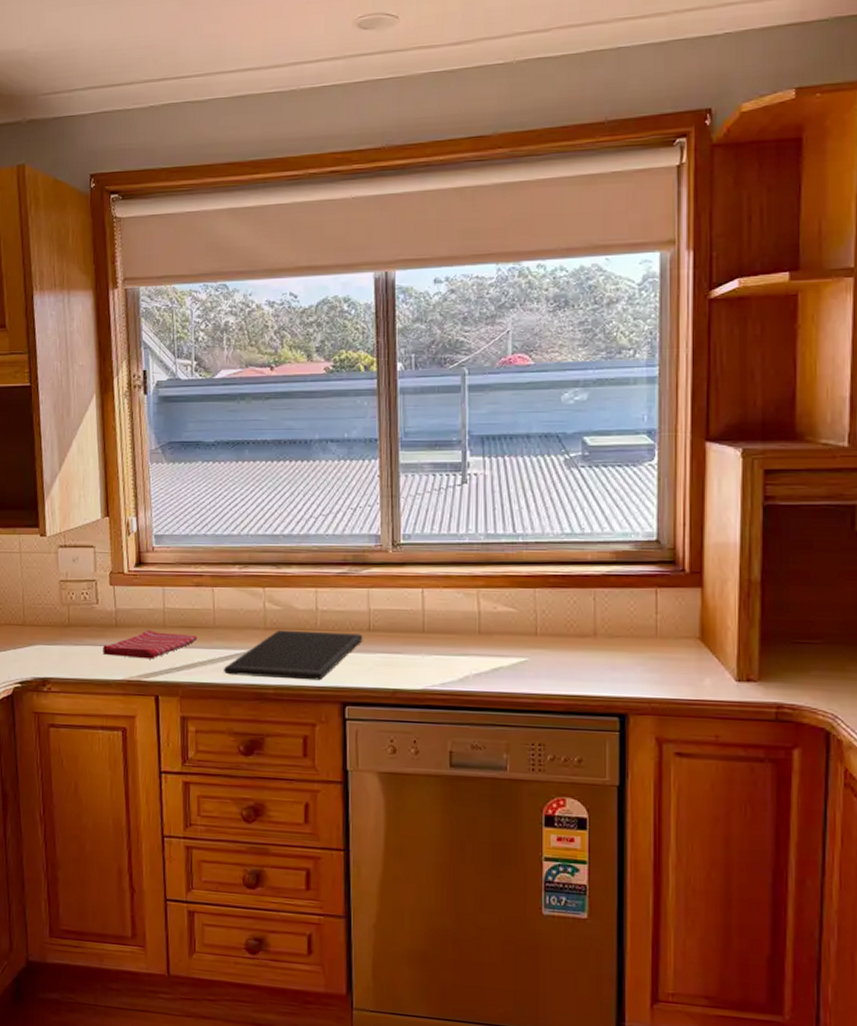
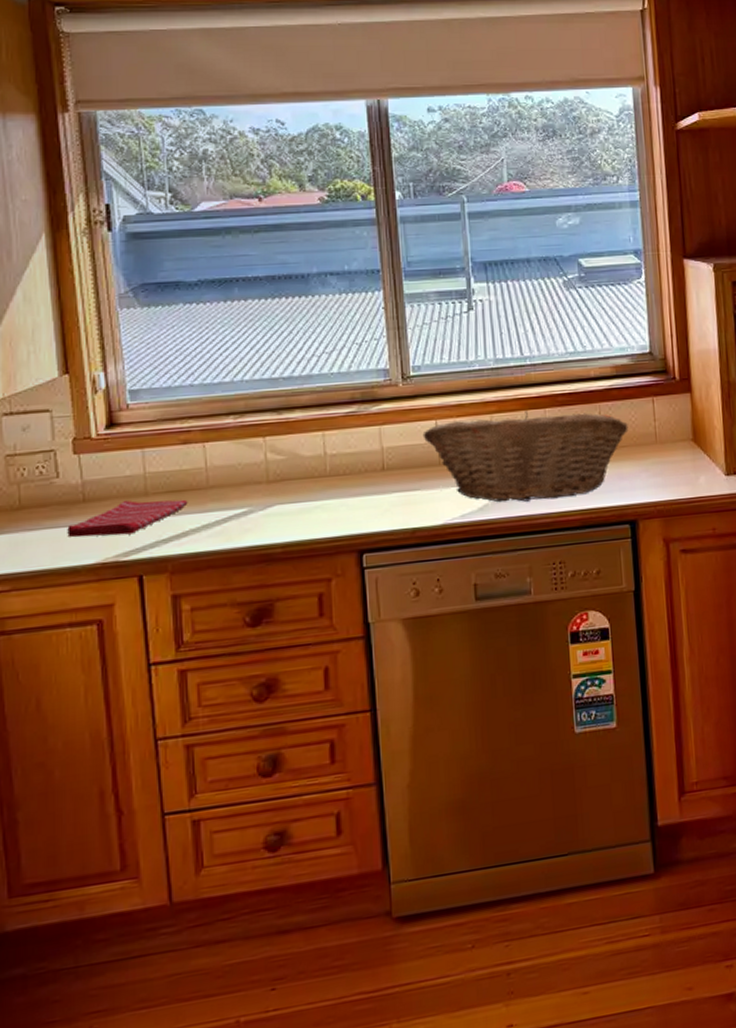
cutting board: present [224,630,363,681] -> none [222,475,377,540]
fruit basket: none [409,588,625,681] -> present [422,410,629,503]

